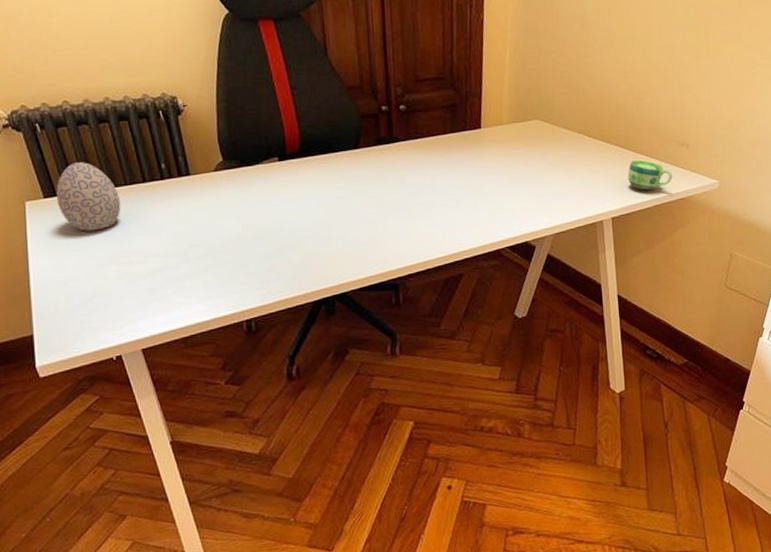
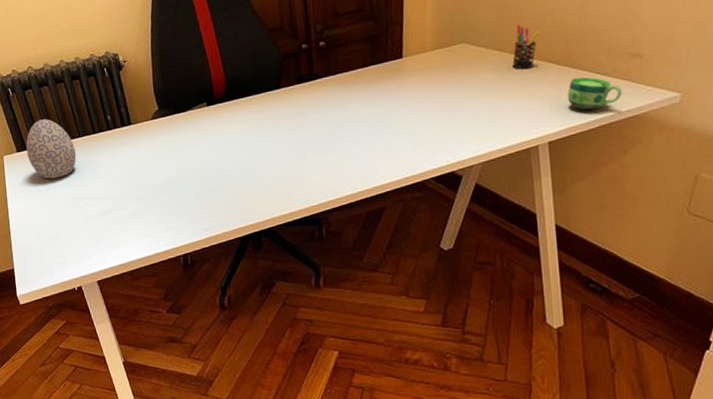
pen holder: none [581,107,604,149] -> present [512,24,540,69]

